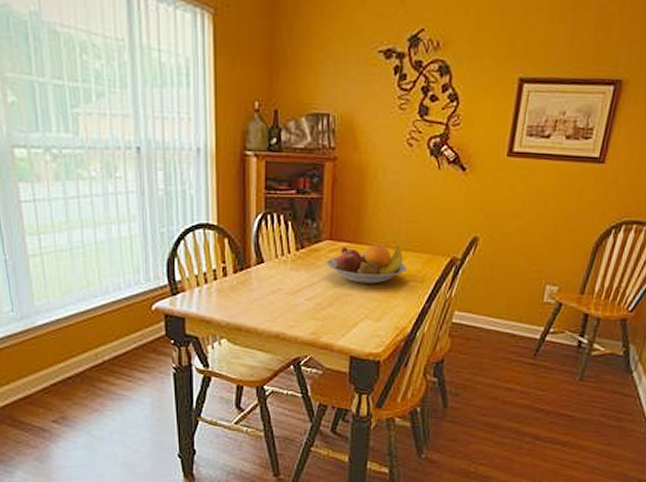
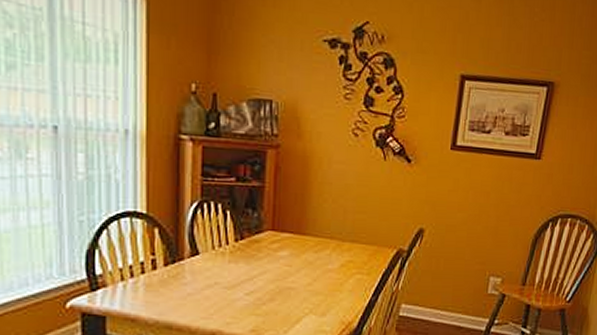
fruit bowl: present [326,244,407,284] -> none [267,236,353,277]

